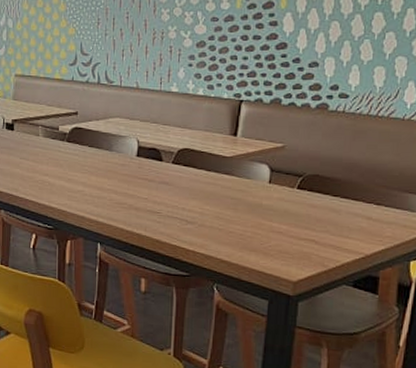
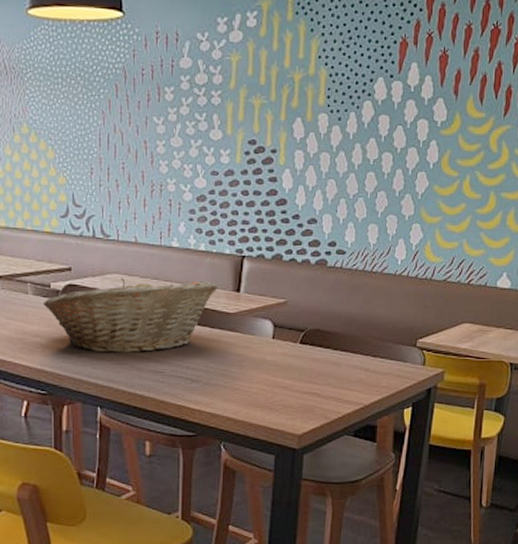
fruit basket: none [52,121,215,194] -> present [44,278,218,353]

